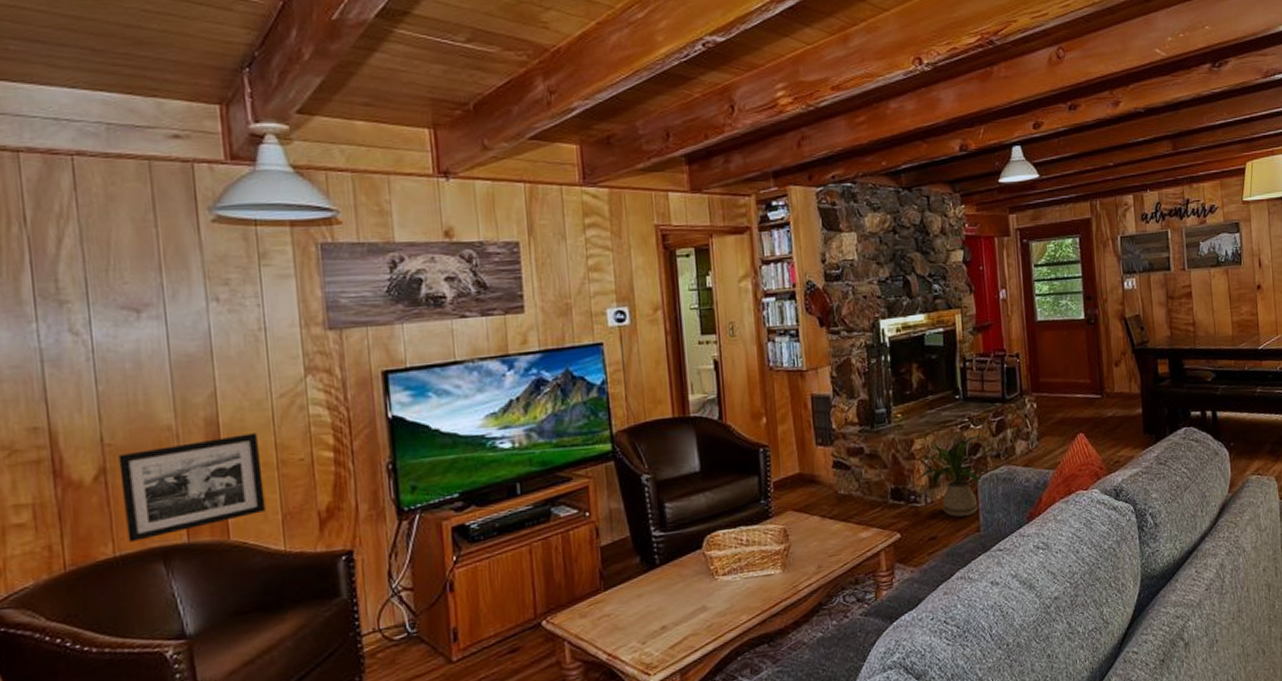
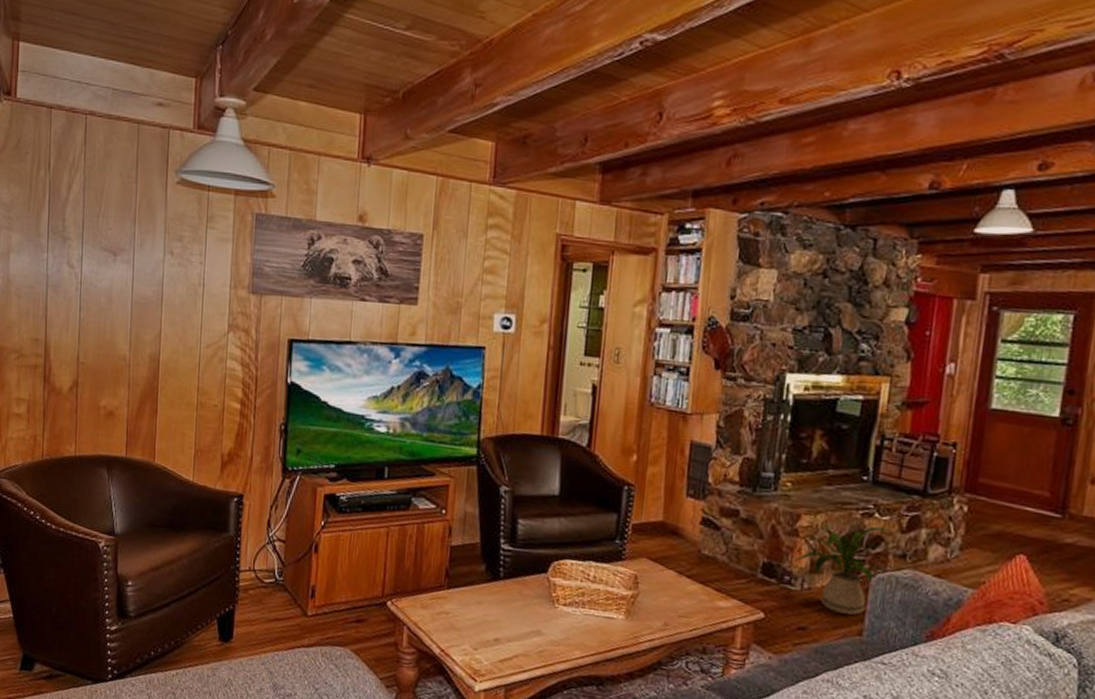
picture frame: present [118,433,266,542] -> none [86,372,186,447]

